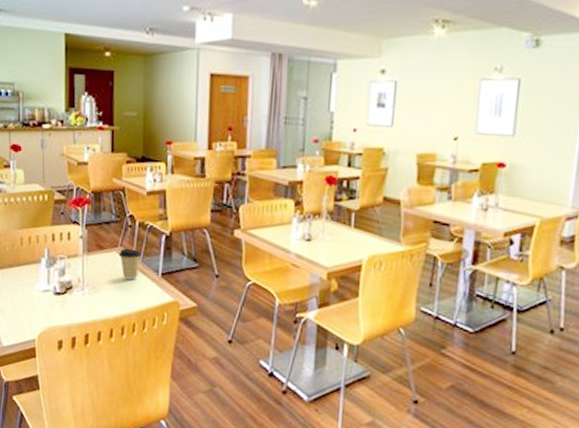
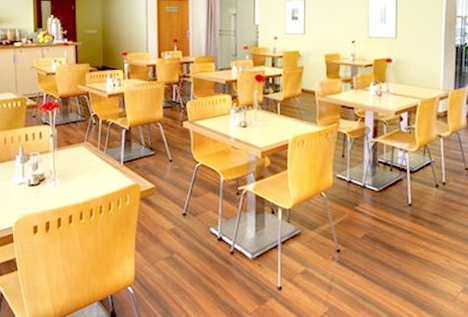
coffee cup: present [118,248,142,280] -> none [85,143,105,169]

